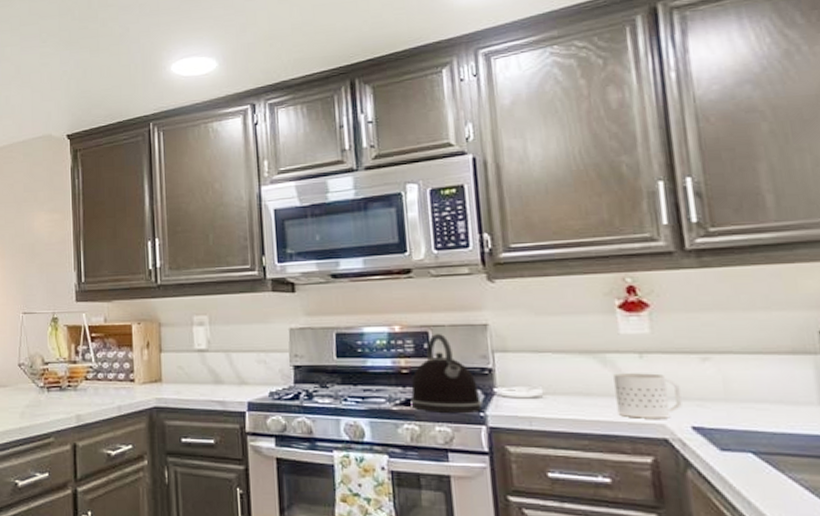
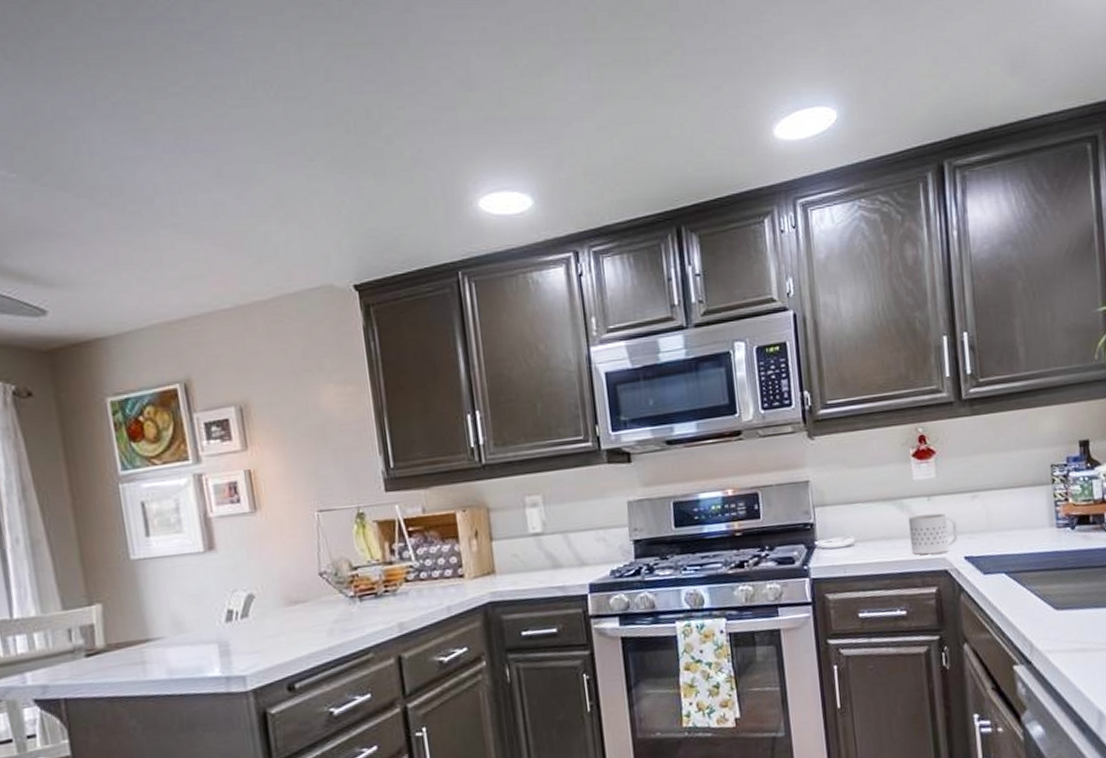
kettle: present [410,334,482,412] -> none [744,494,806,571]

